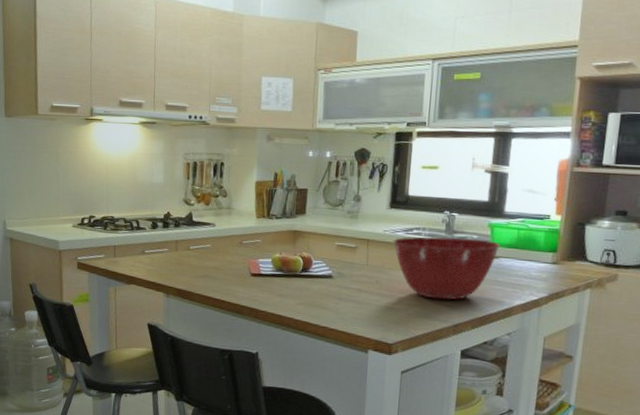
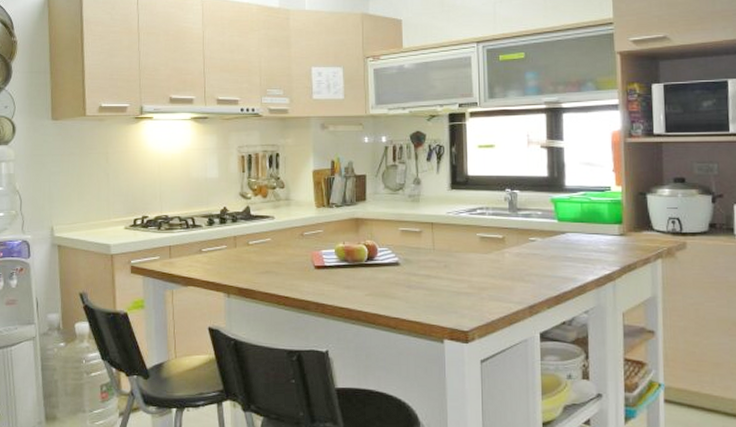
mixing bowl: present [393,236,500,300] -> none [457,215,565,281]

